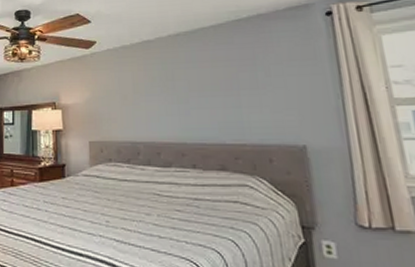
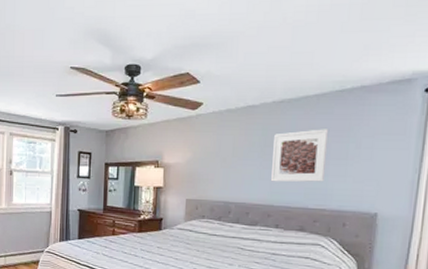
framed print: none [175,59,238,118] -> present [270,129,329,183]

